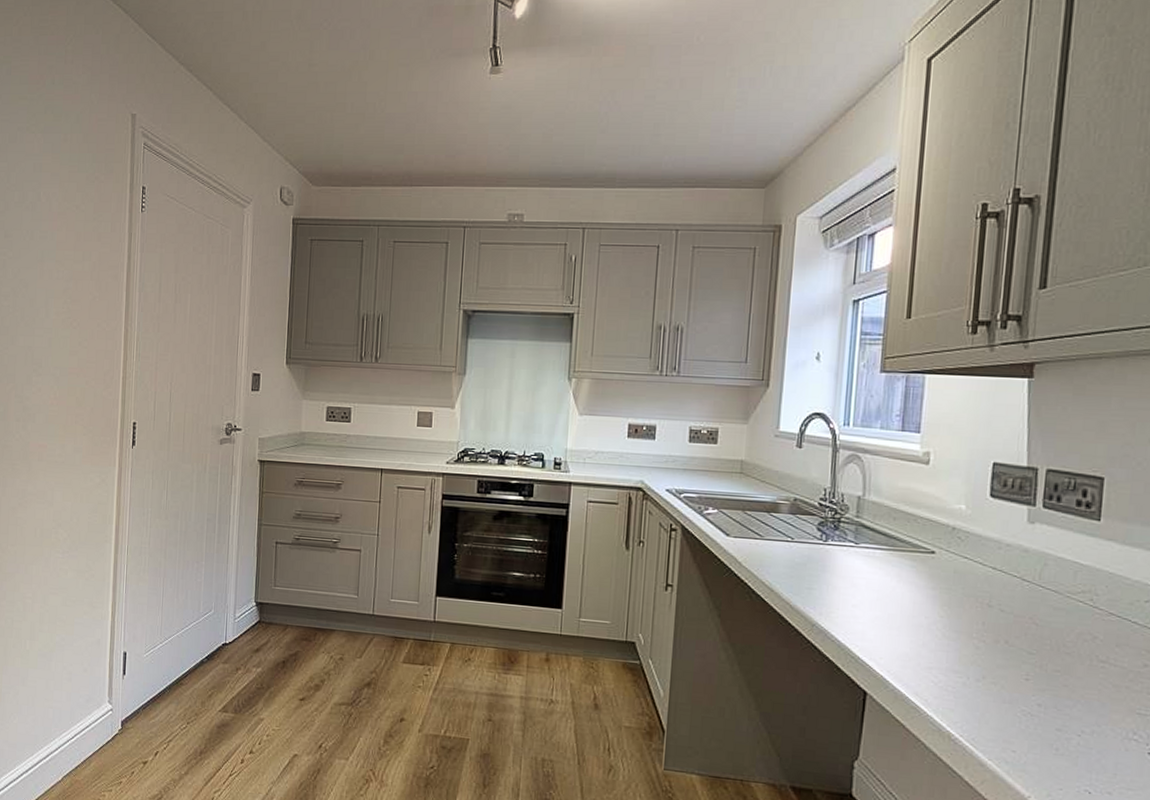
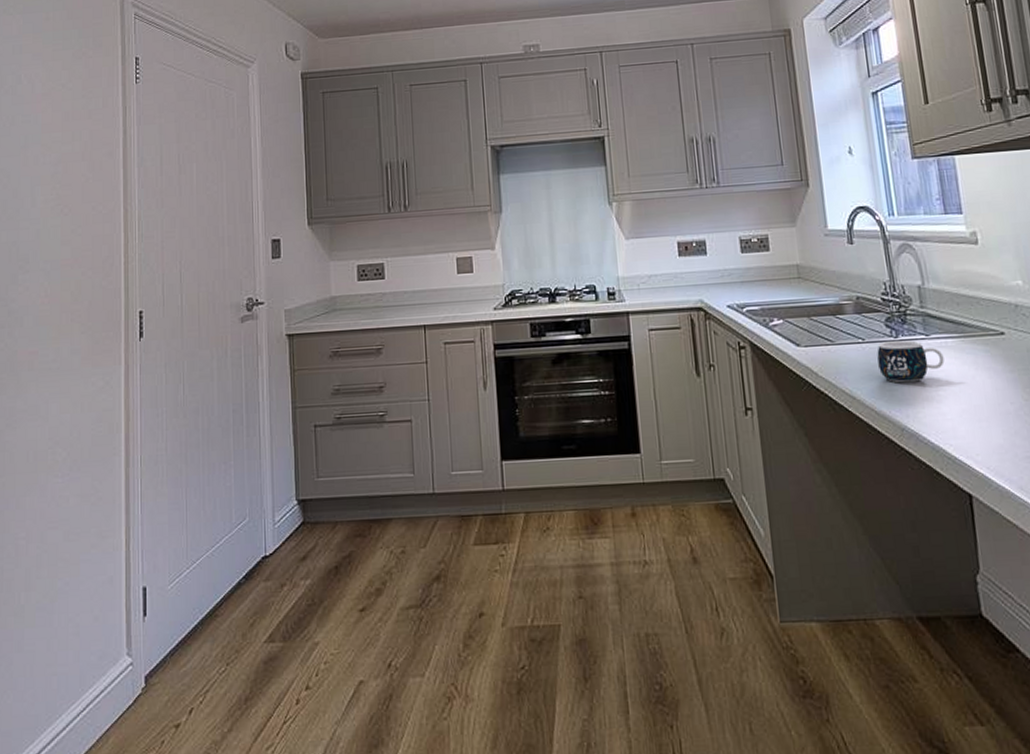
mug: none [802,543,869,585] -> present [877,340,945,383]

